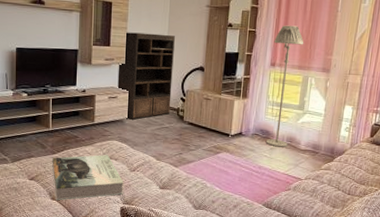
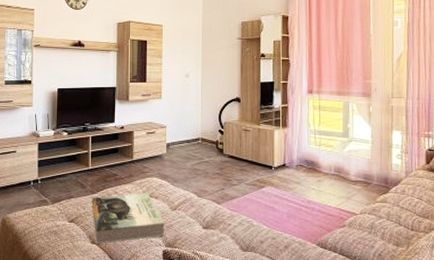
bookshelf: present [117,32,175,120] -> none [155,68,209,155]
floor lamp: present [265,25,303,147] -> none [308,52,339,179]

